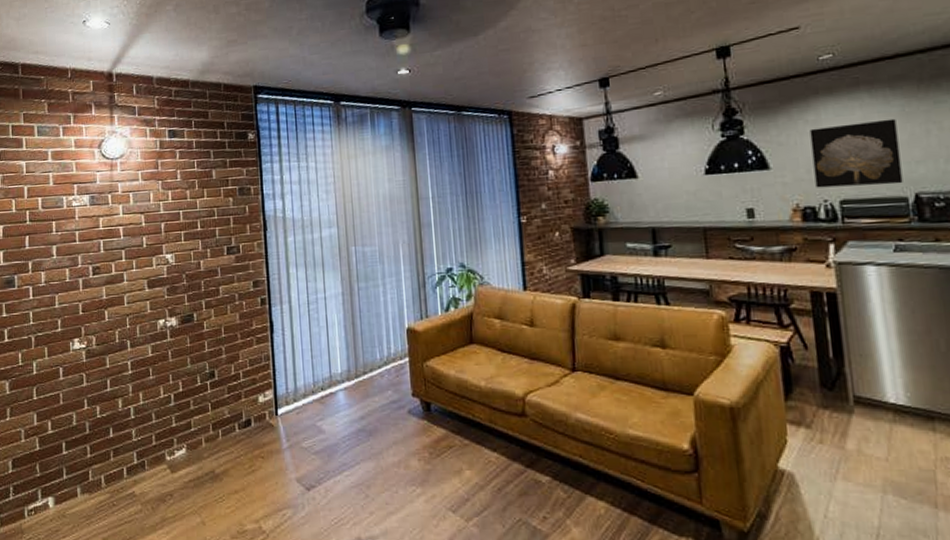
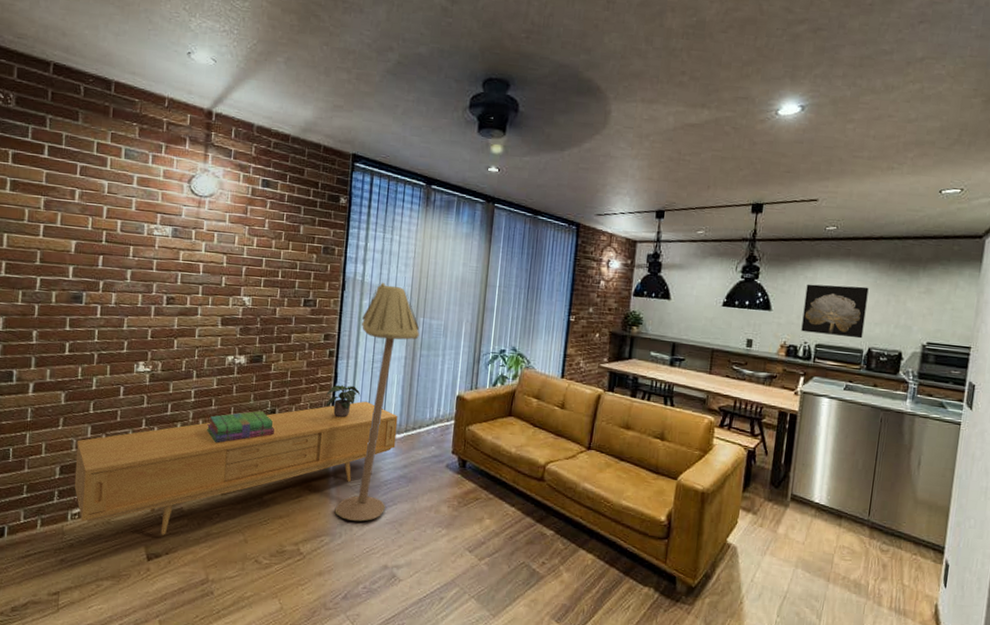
sideboard: none [25,348,348,525] -> present [74,401,398,535]
stack of books: none [148,375,216,416] -> present [207,411,274,443]
potted plant: none [264,334,301,371] -> present [326,385,361,418]
floor lamp: none [290,214,354,488] -> present [334,282,419,522]

